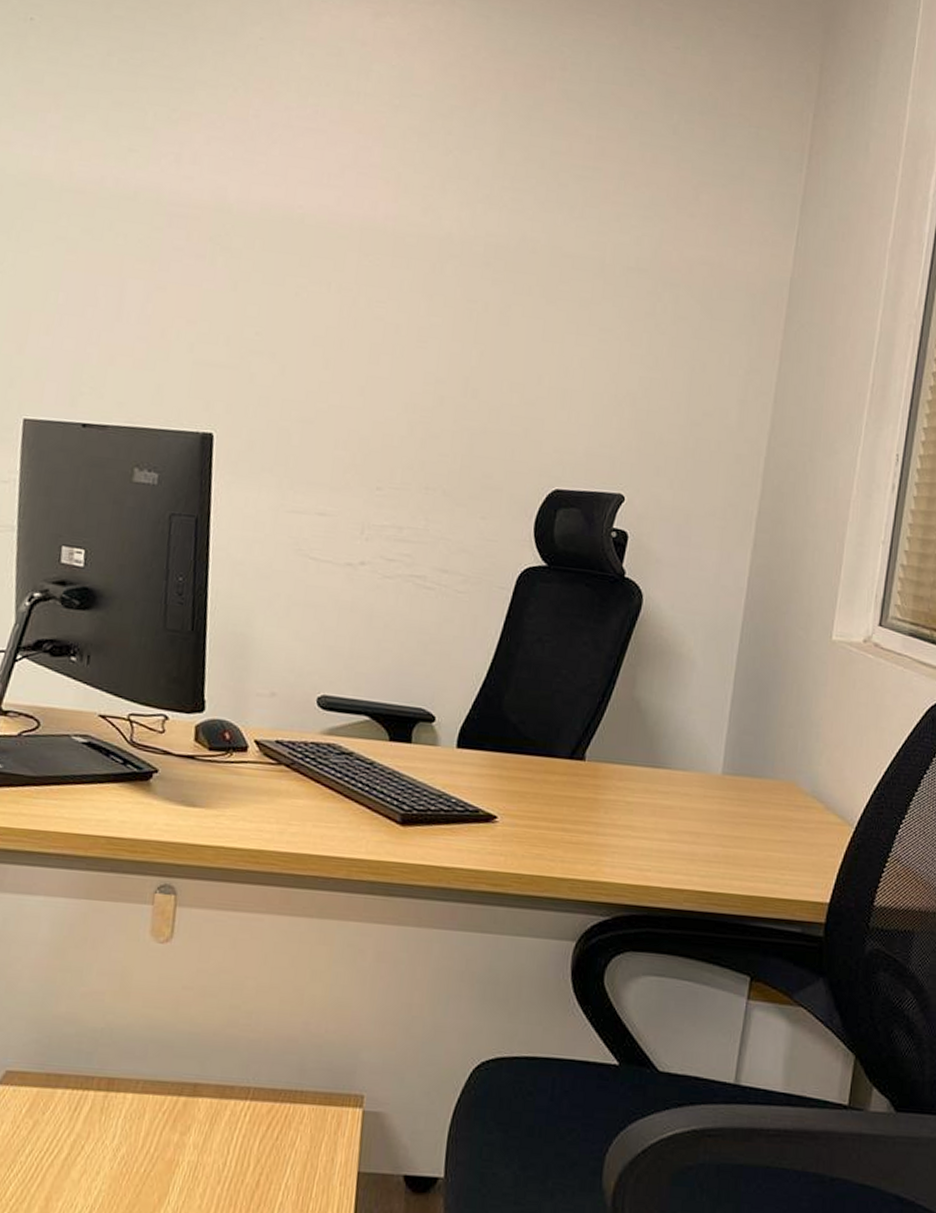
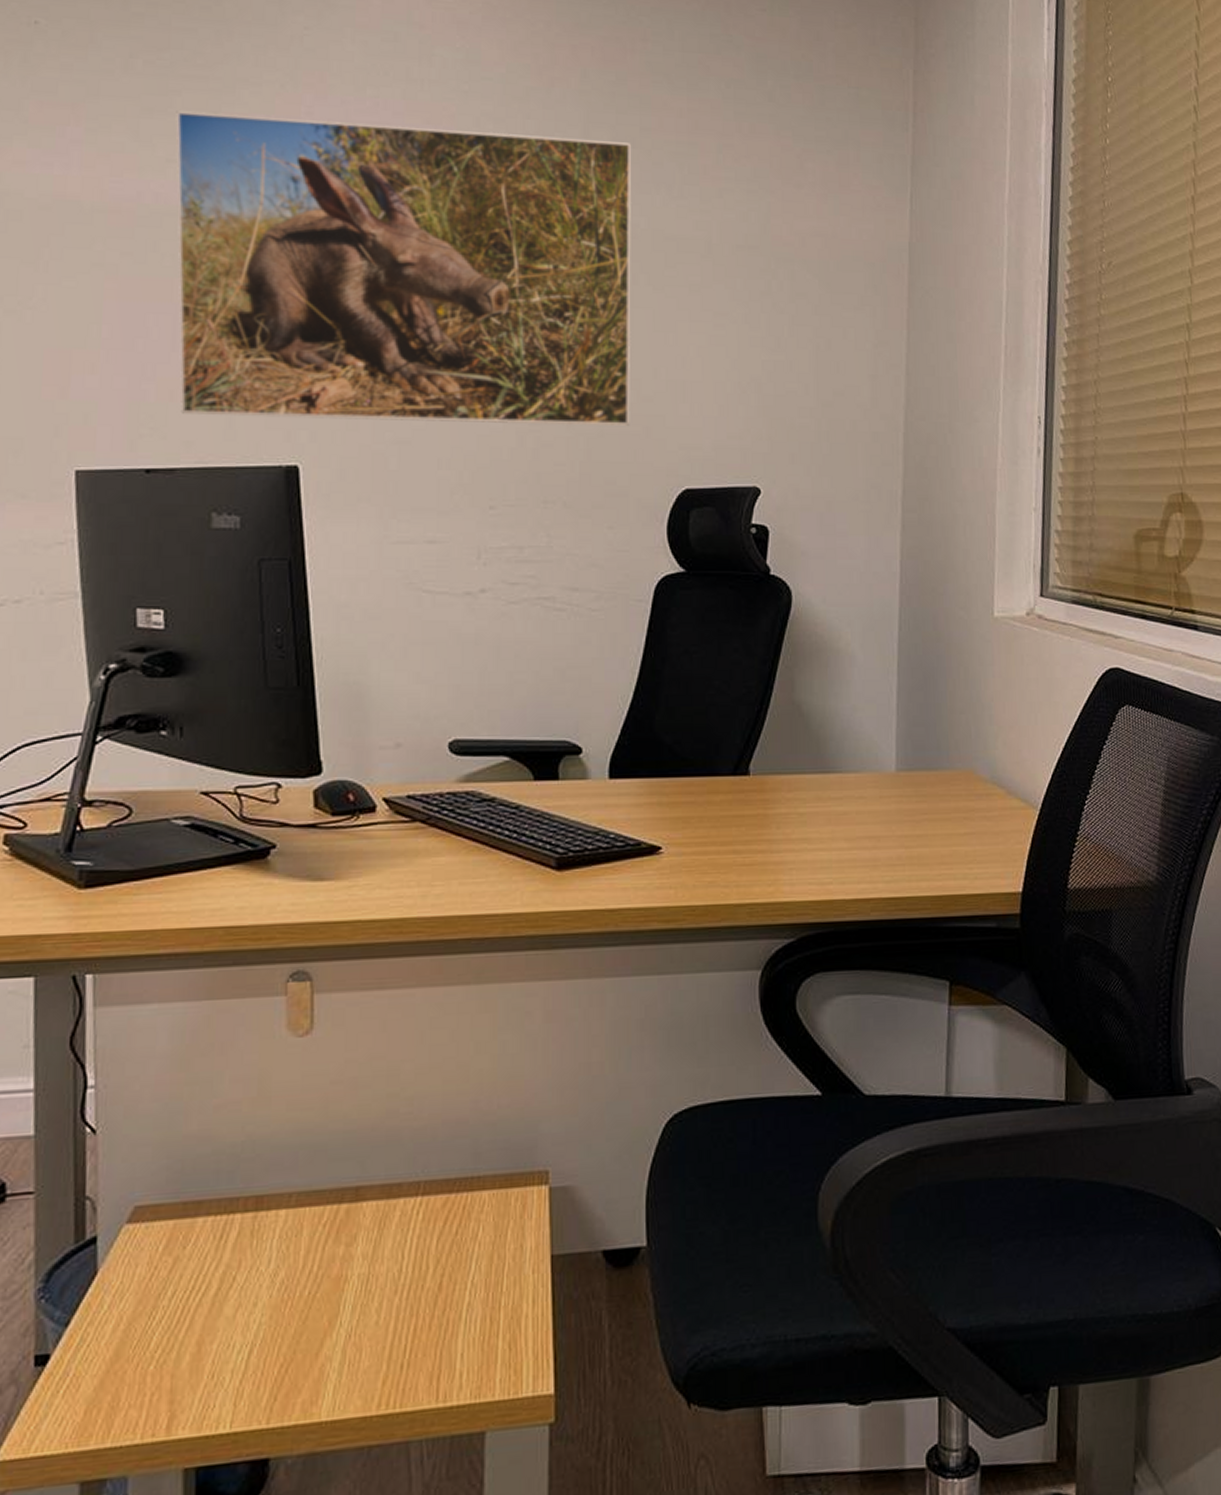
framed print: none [117,106,540,426] -> present [175,110,631,426]

